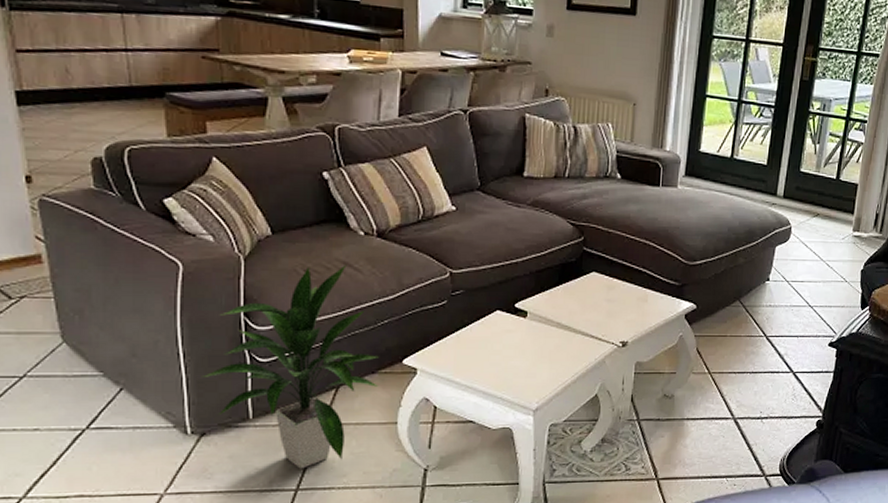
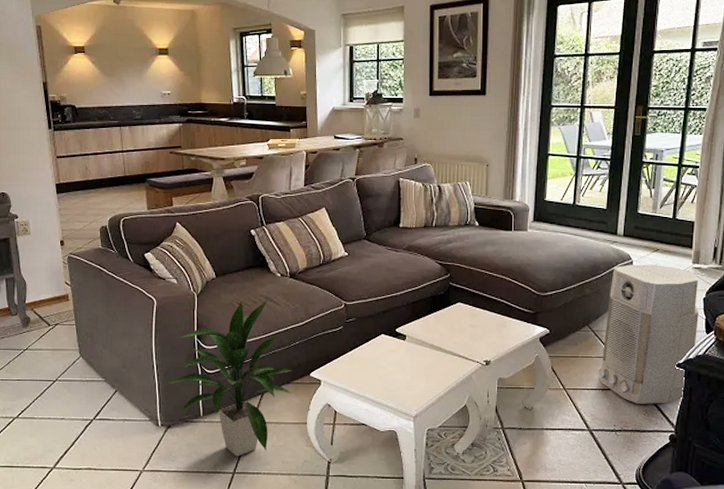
air purifier: none [746,230,858,388] -> present [598,264,699,404]

